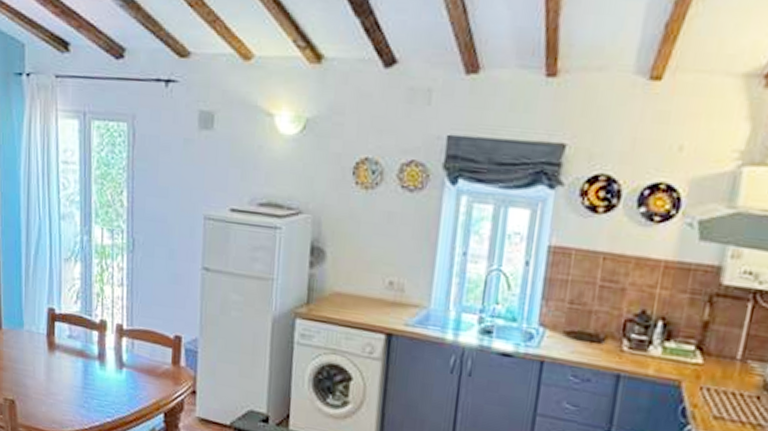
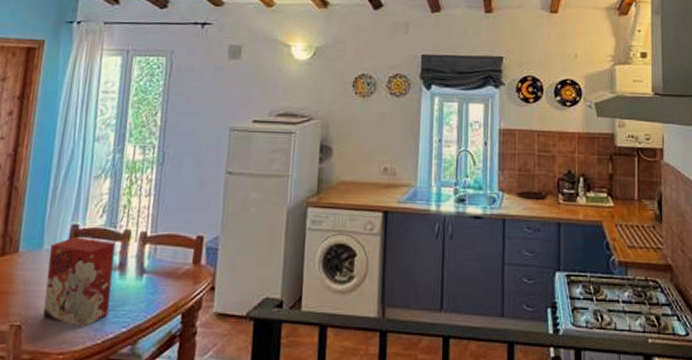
cereal box: none [30,320,93,411] -> present [43,237,116,327]

